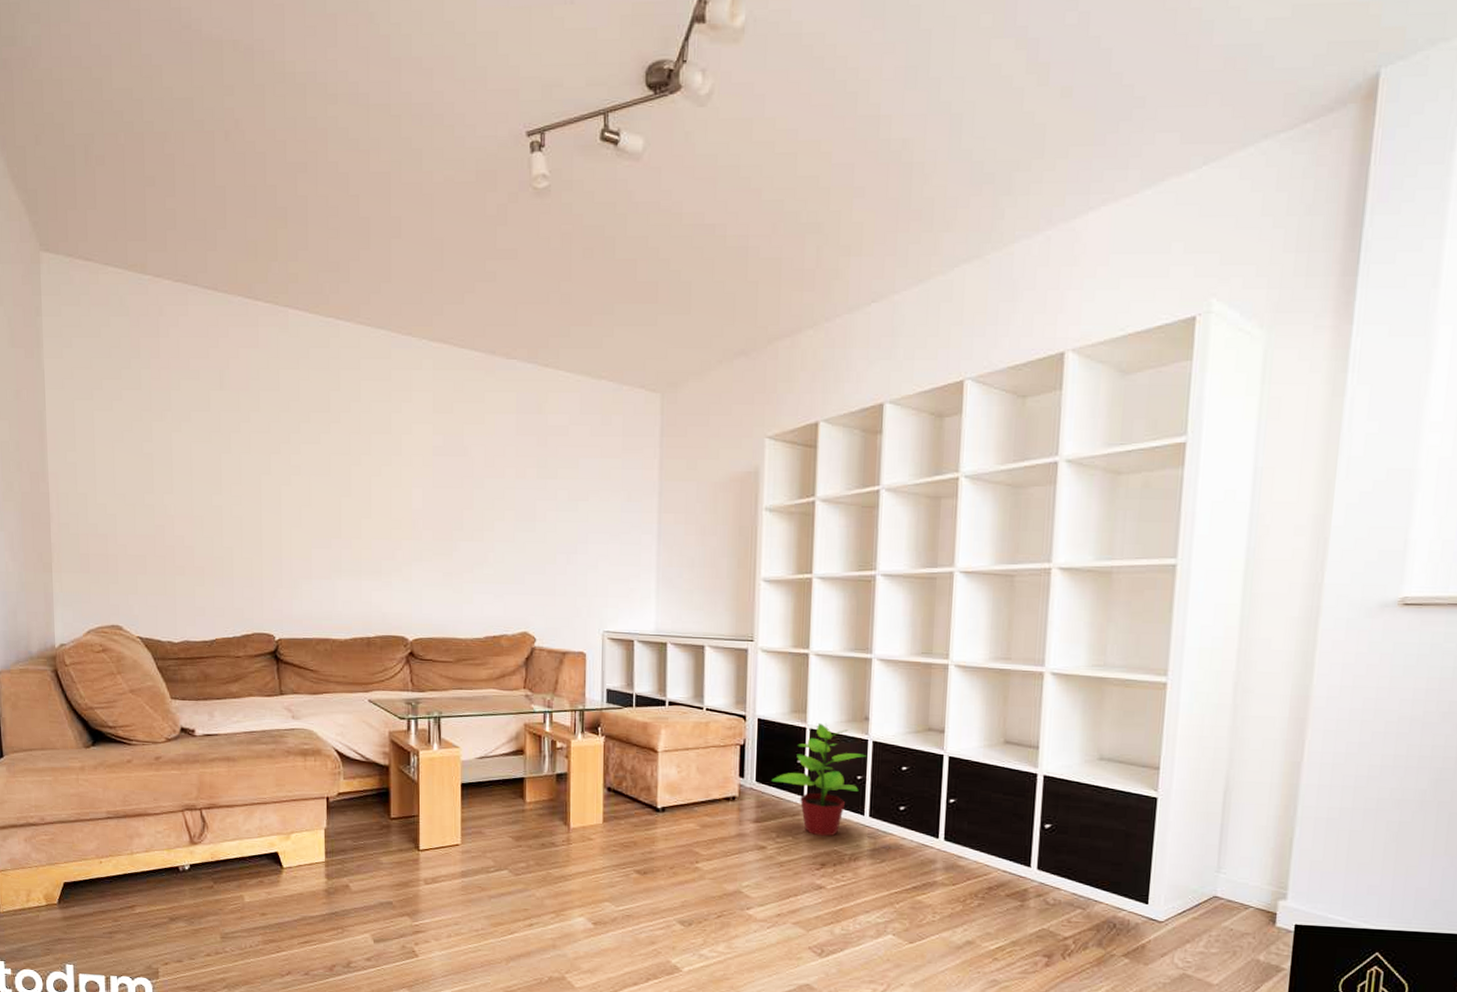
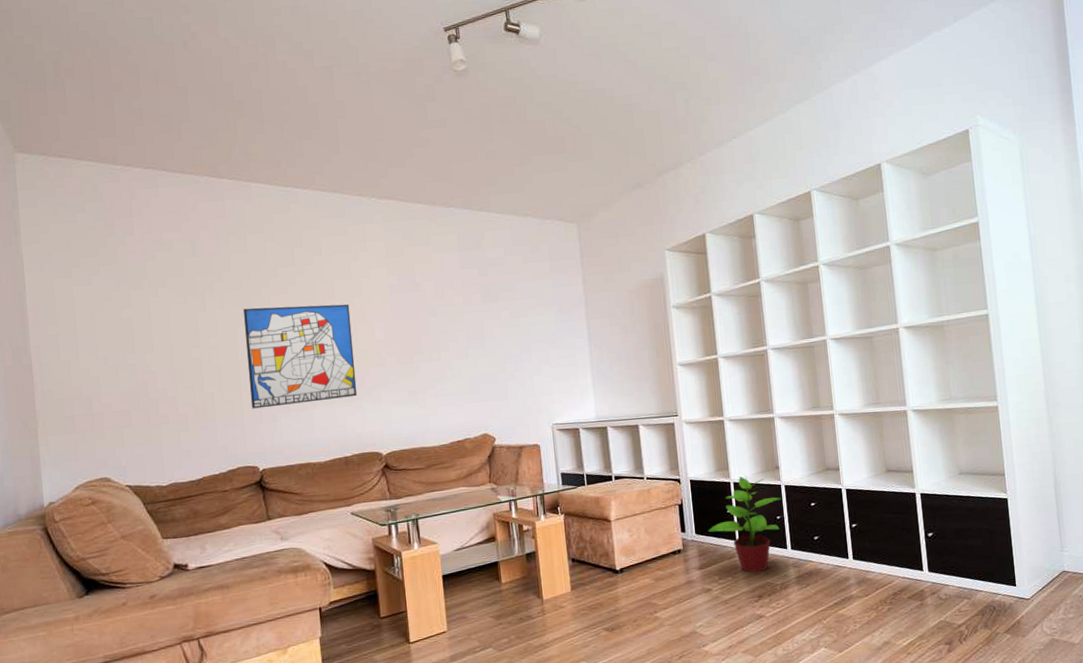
wall art: none [270,456,387,571] -> present [244,304,358,409]

